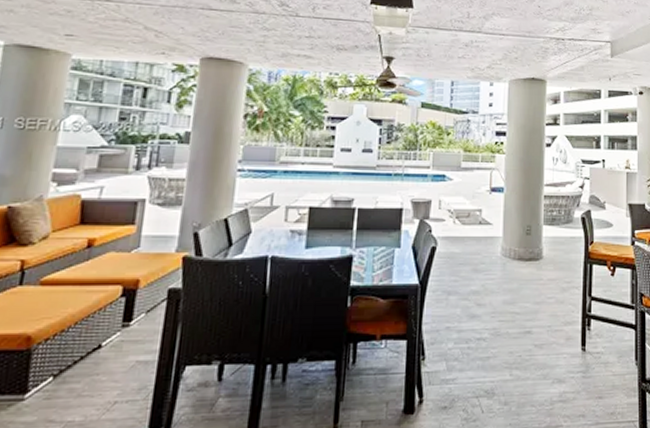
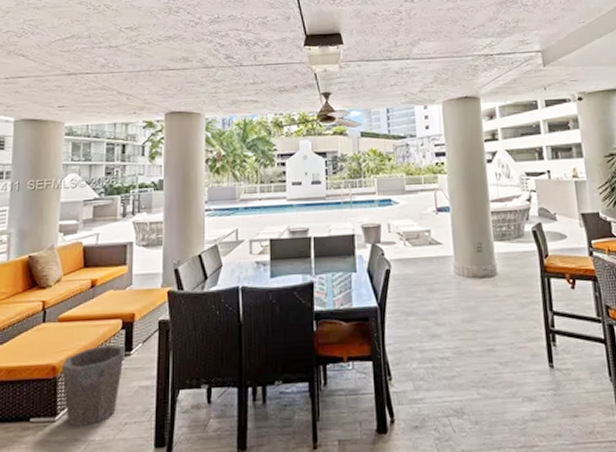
waste bin: none [38,314,125,407] -> present [61,345,126,428]

